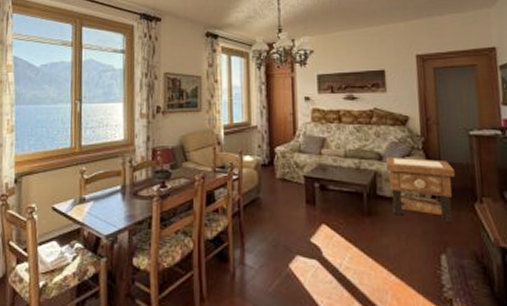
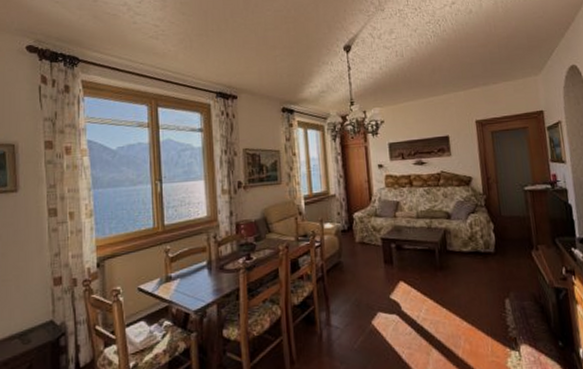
side table: present [385,157,455,224] -> none [453,214,515,271]

